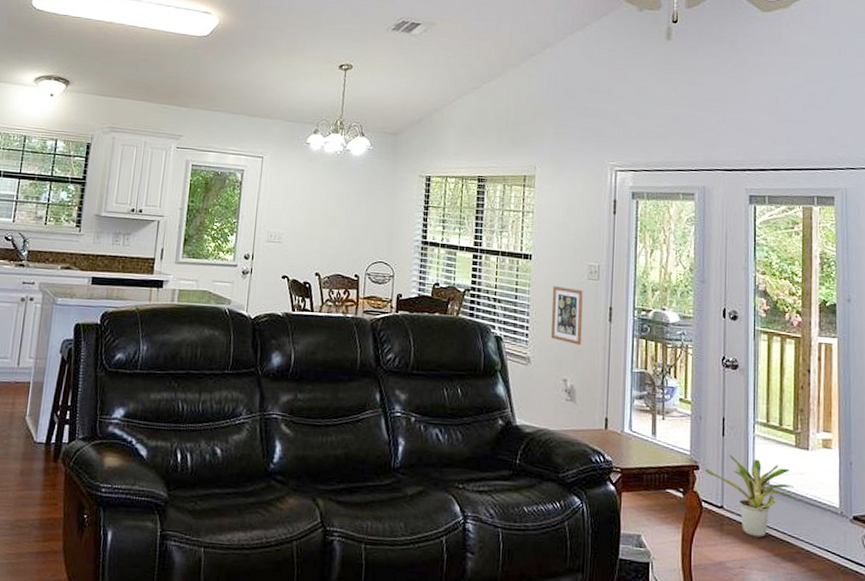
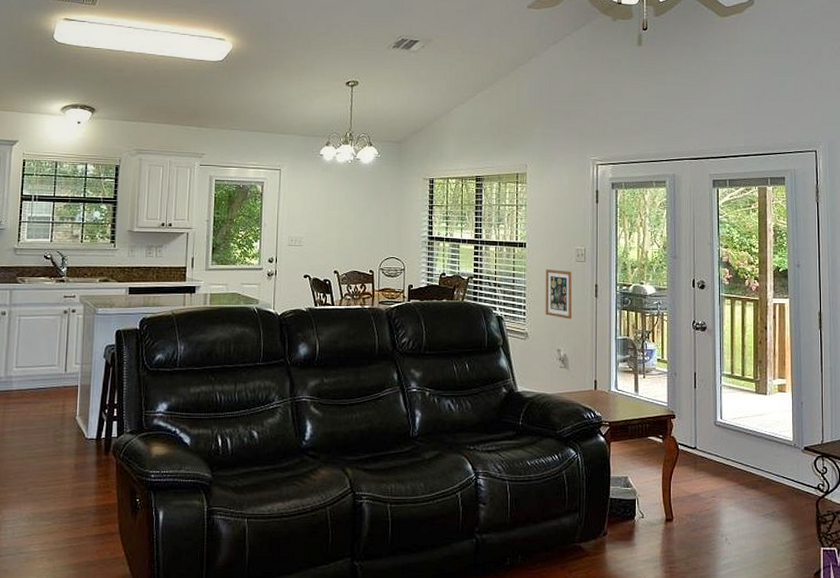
potted plant: present [705,455,797,538] -> none [680,404,758,471]

